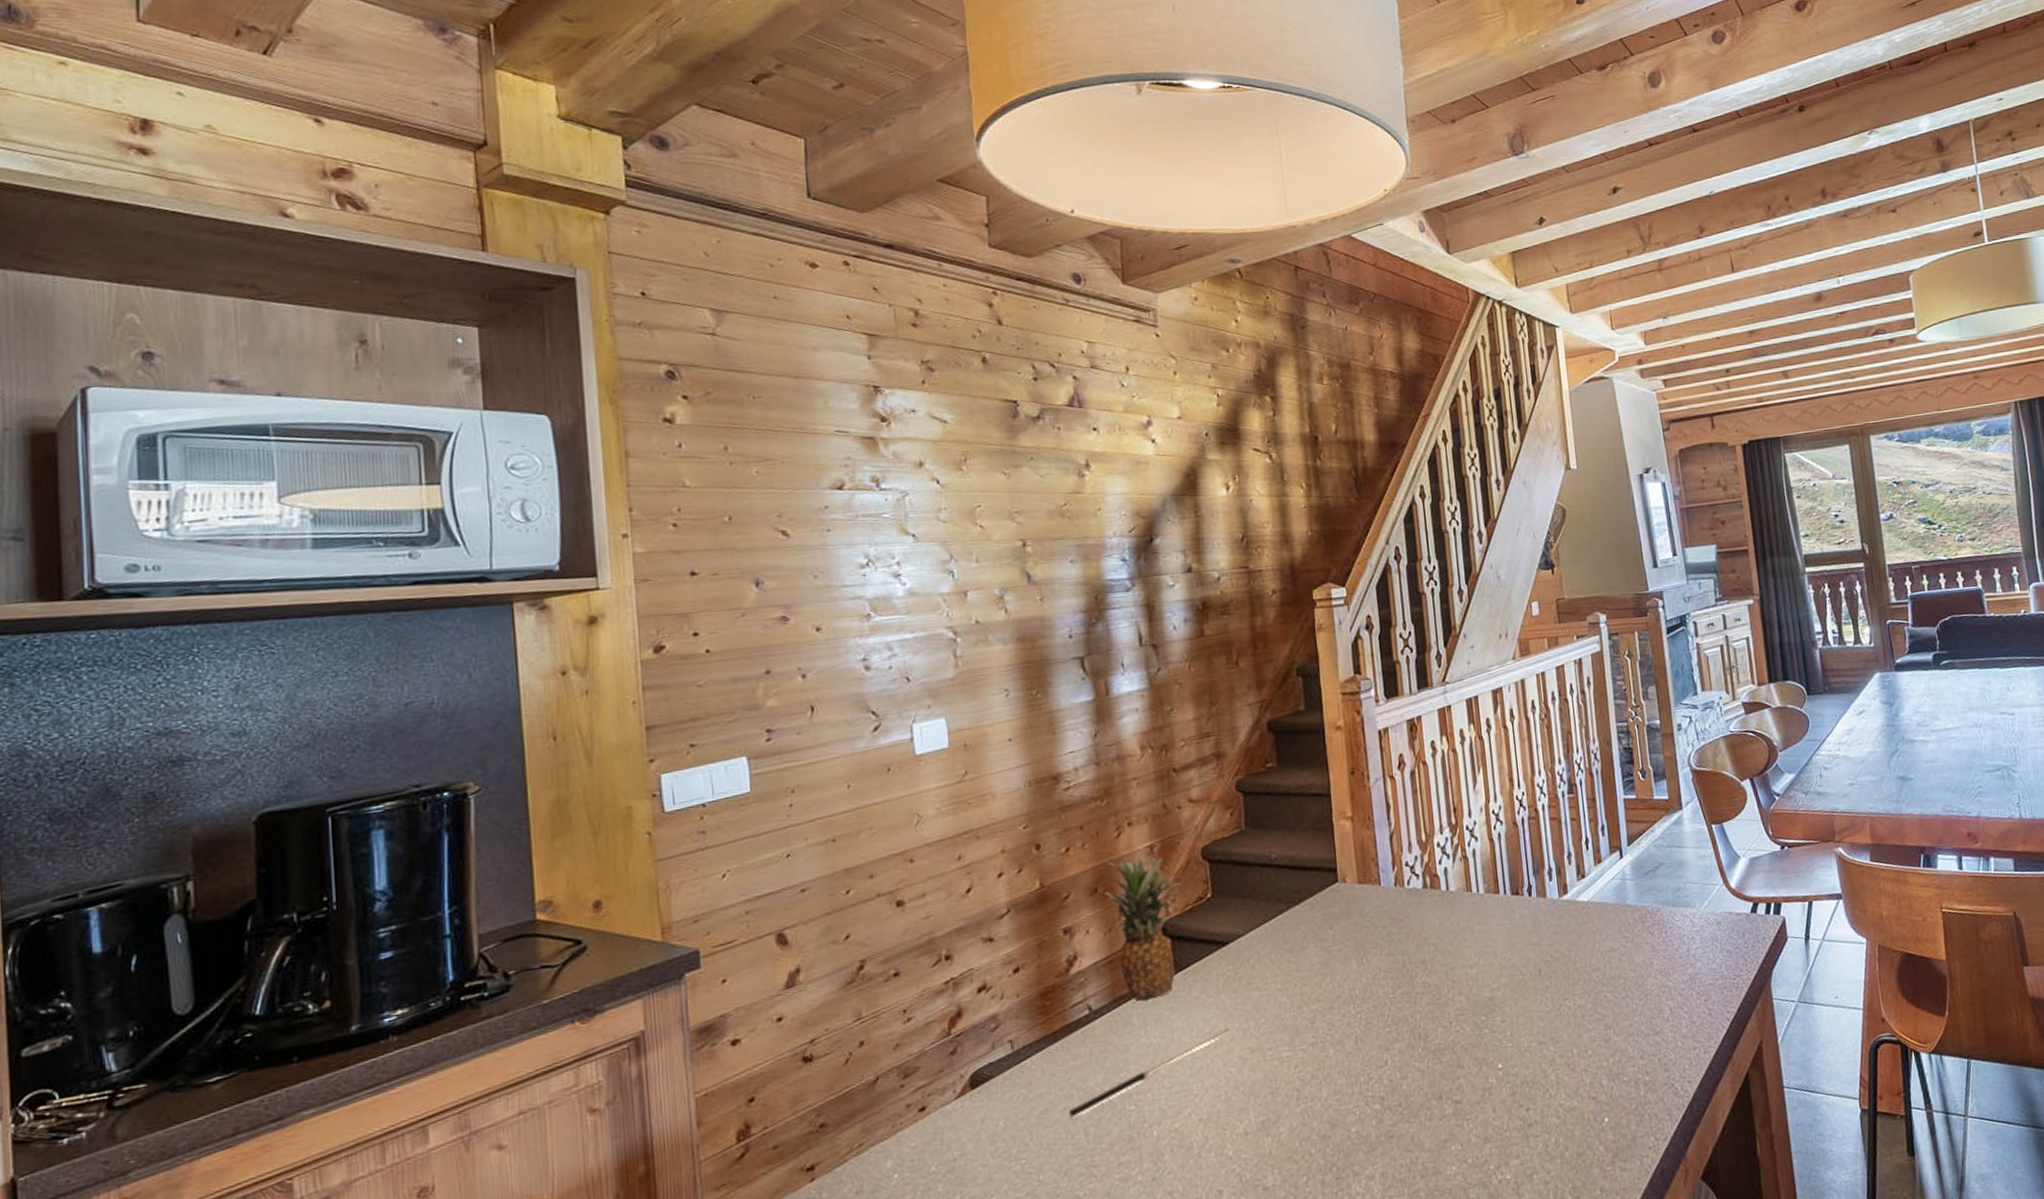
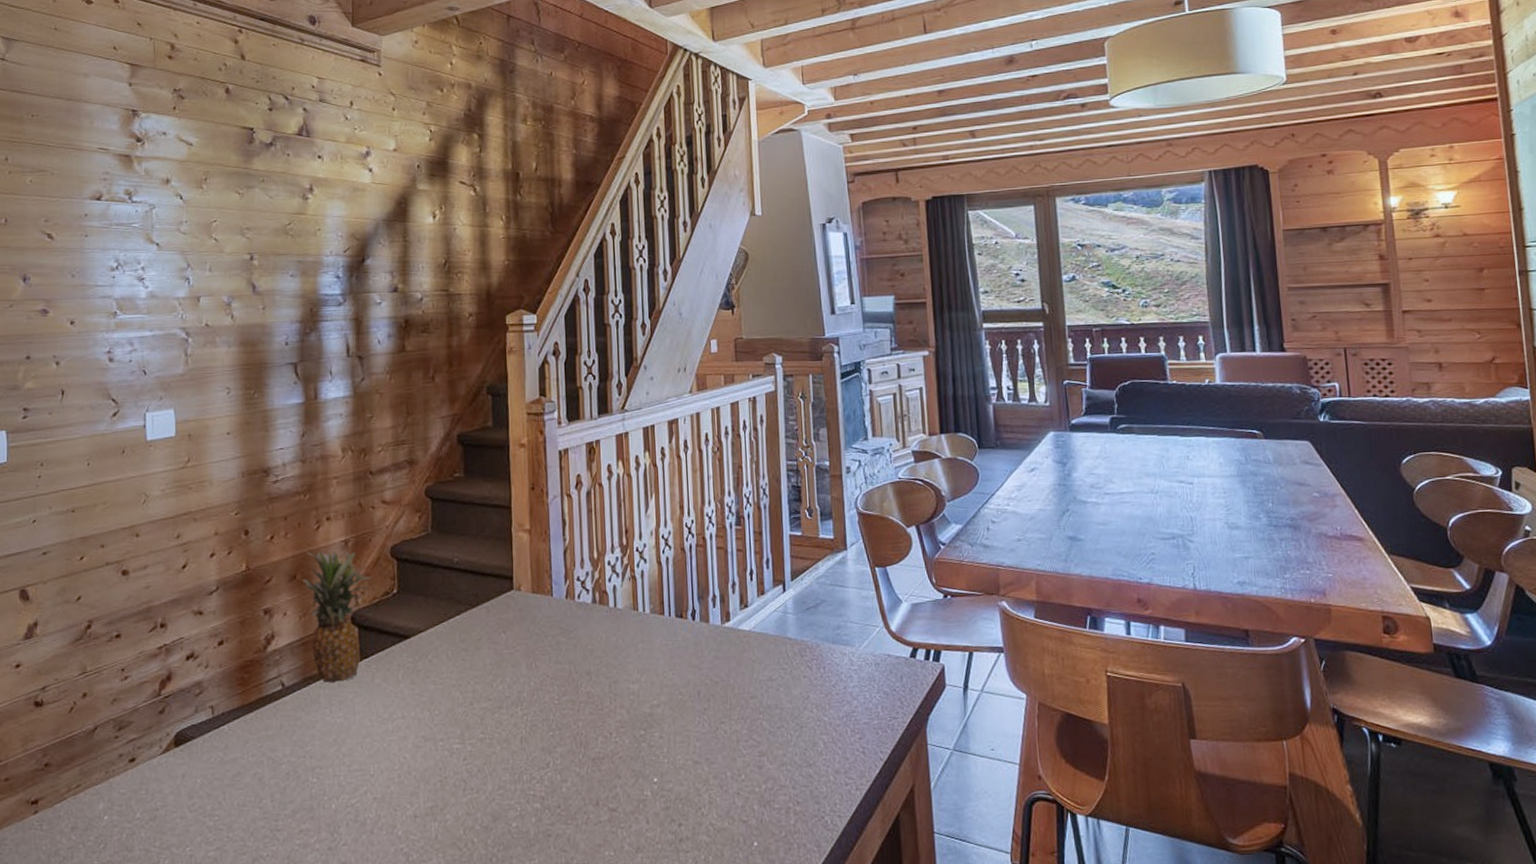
kitchen knife: present [1069,1029,1228,1118] -> none [259,717,404,783]

